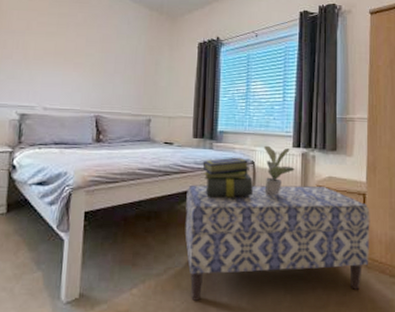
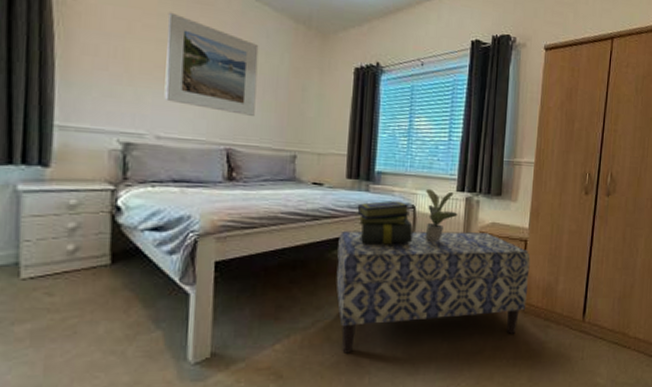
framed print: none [50,11,122,88] -> present [164,12,259,116]

